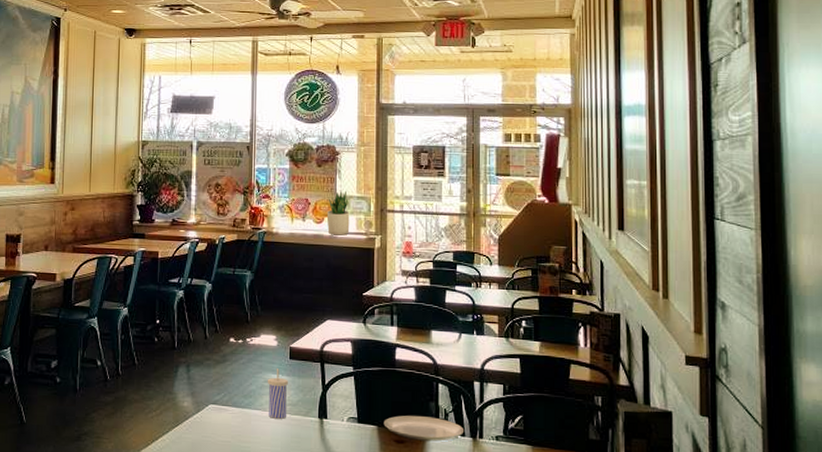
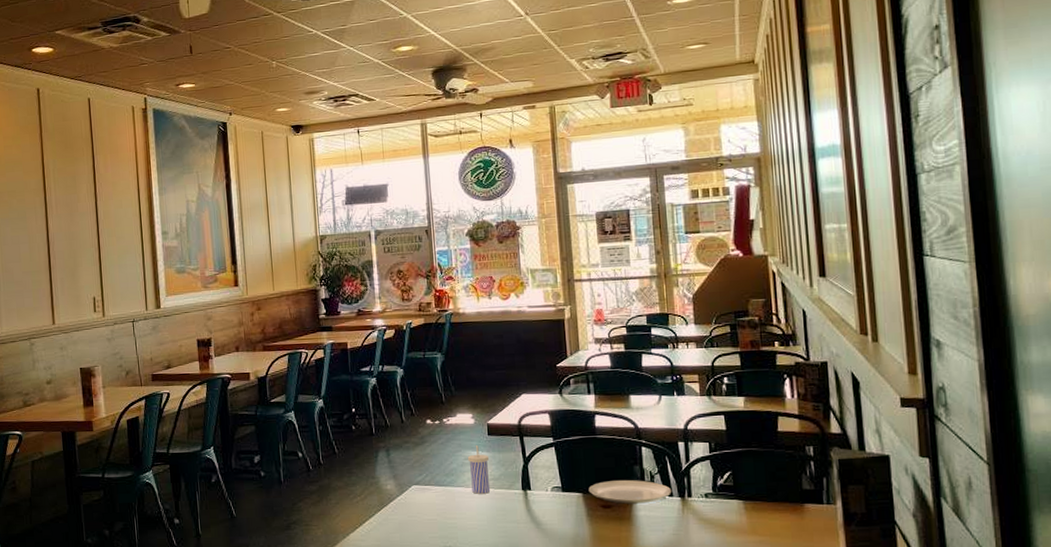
planter: present [327,190,350,236] -> none [512,264,538,310]

